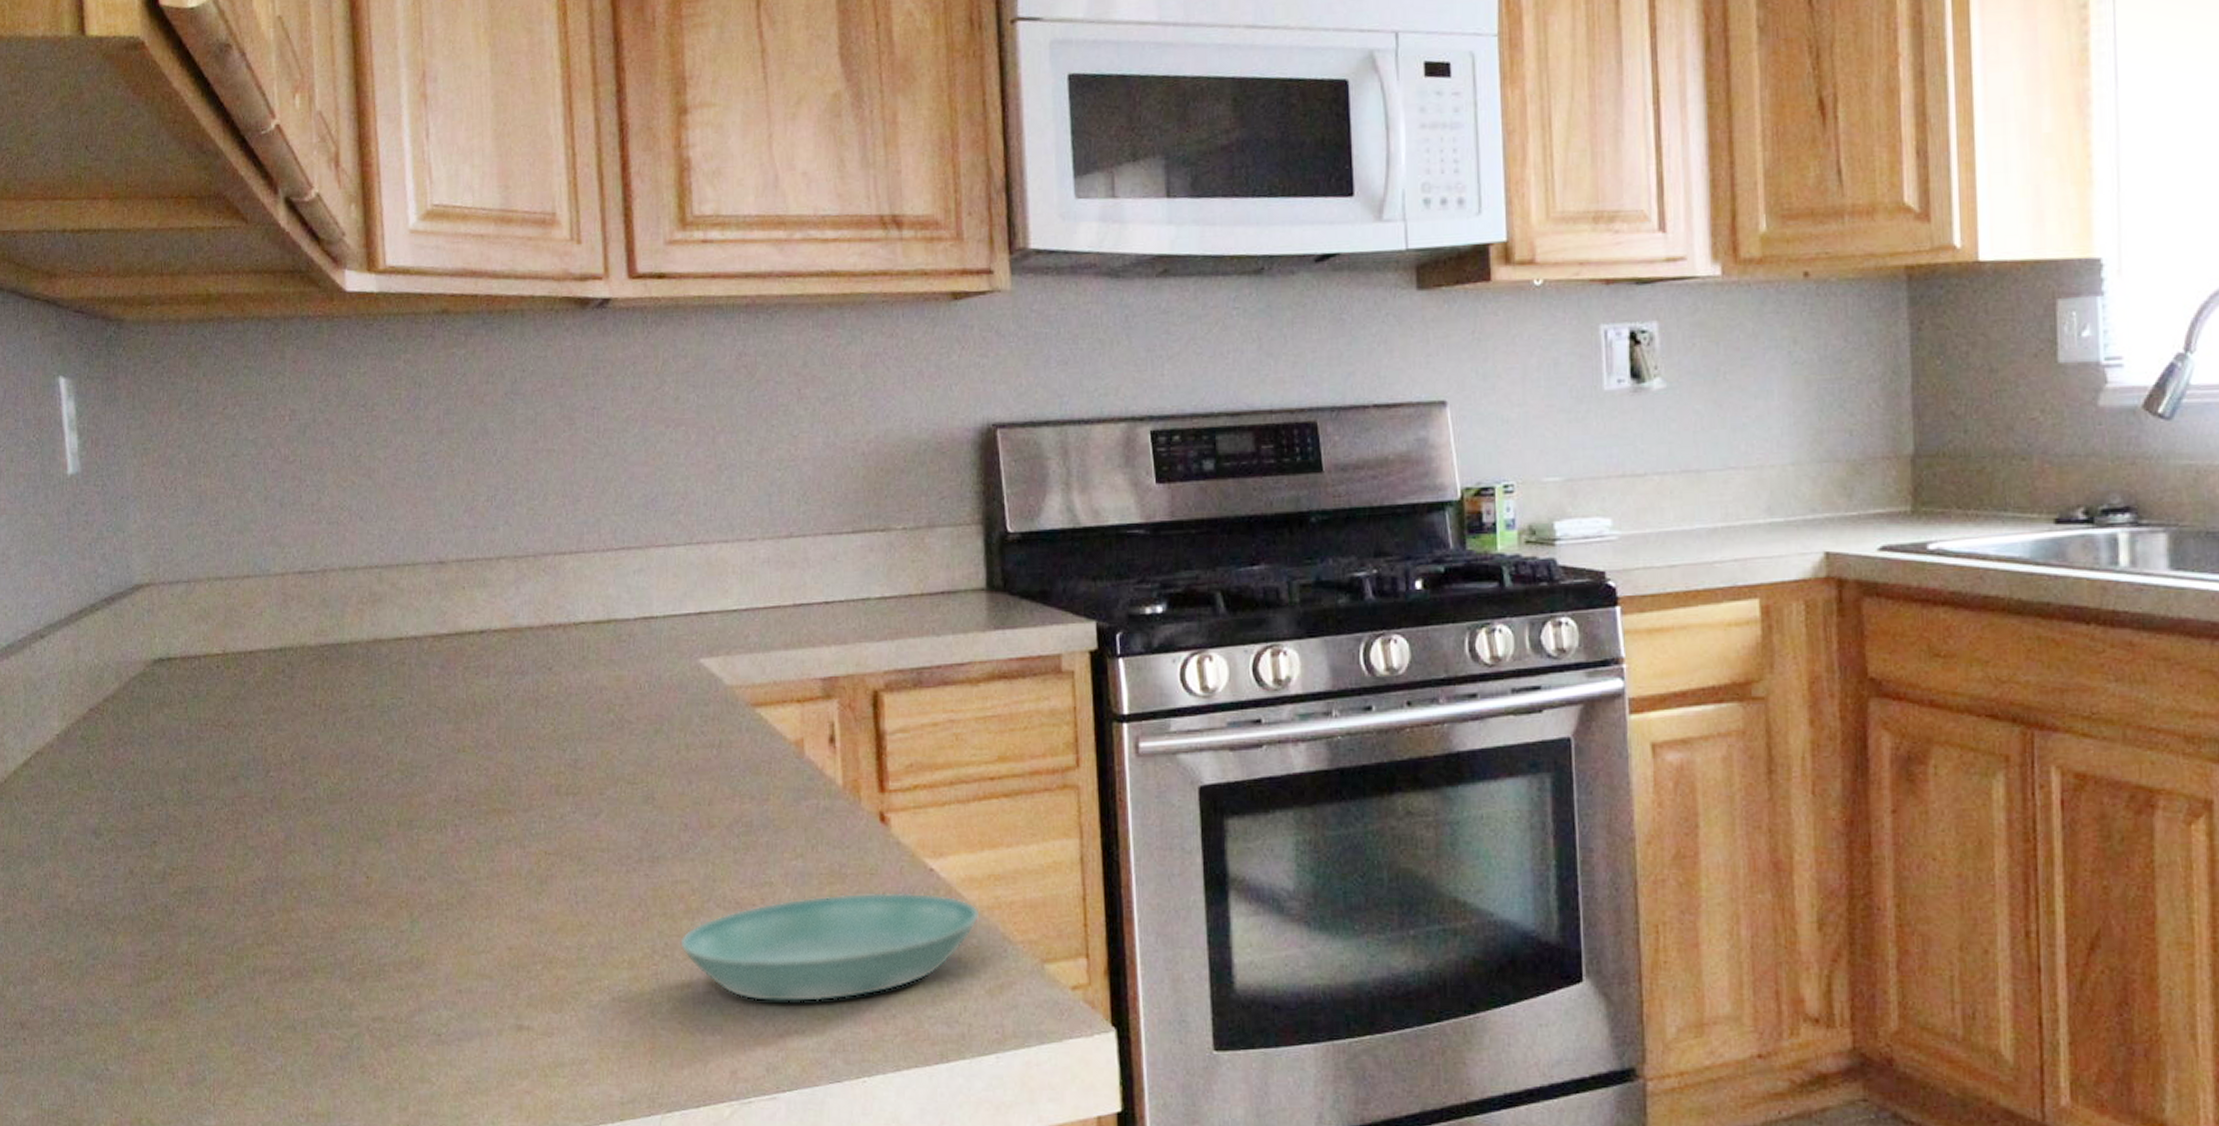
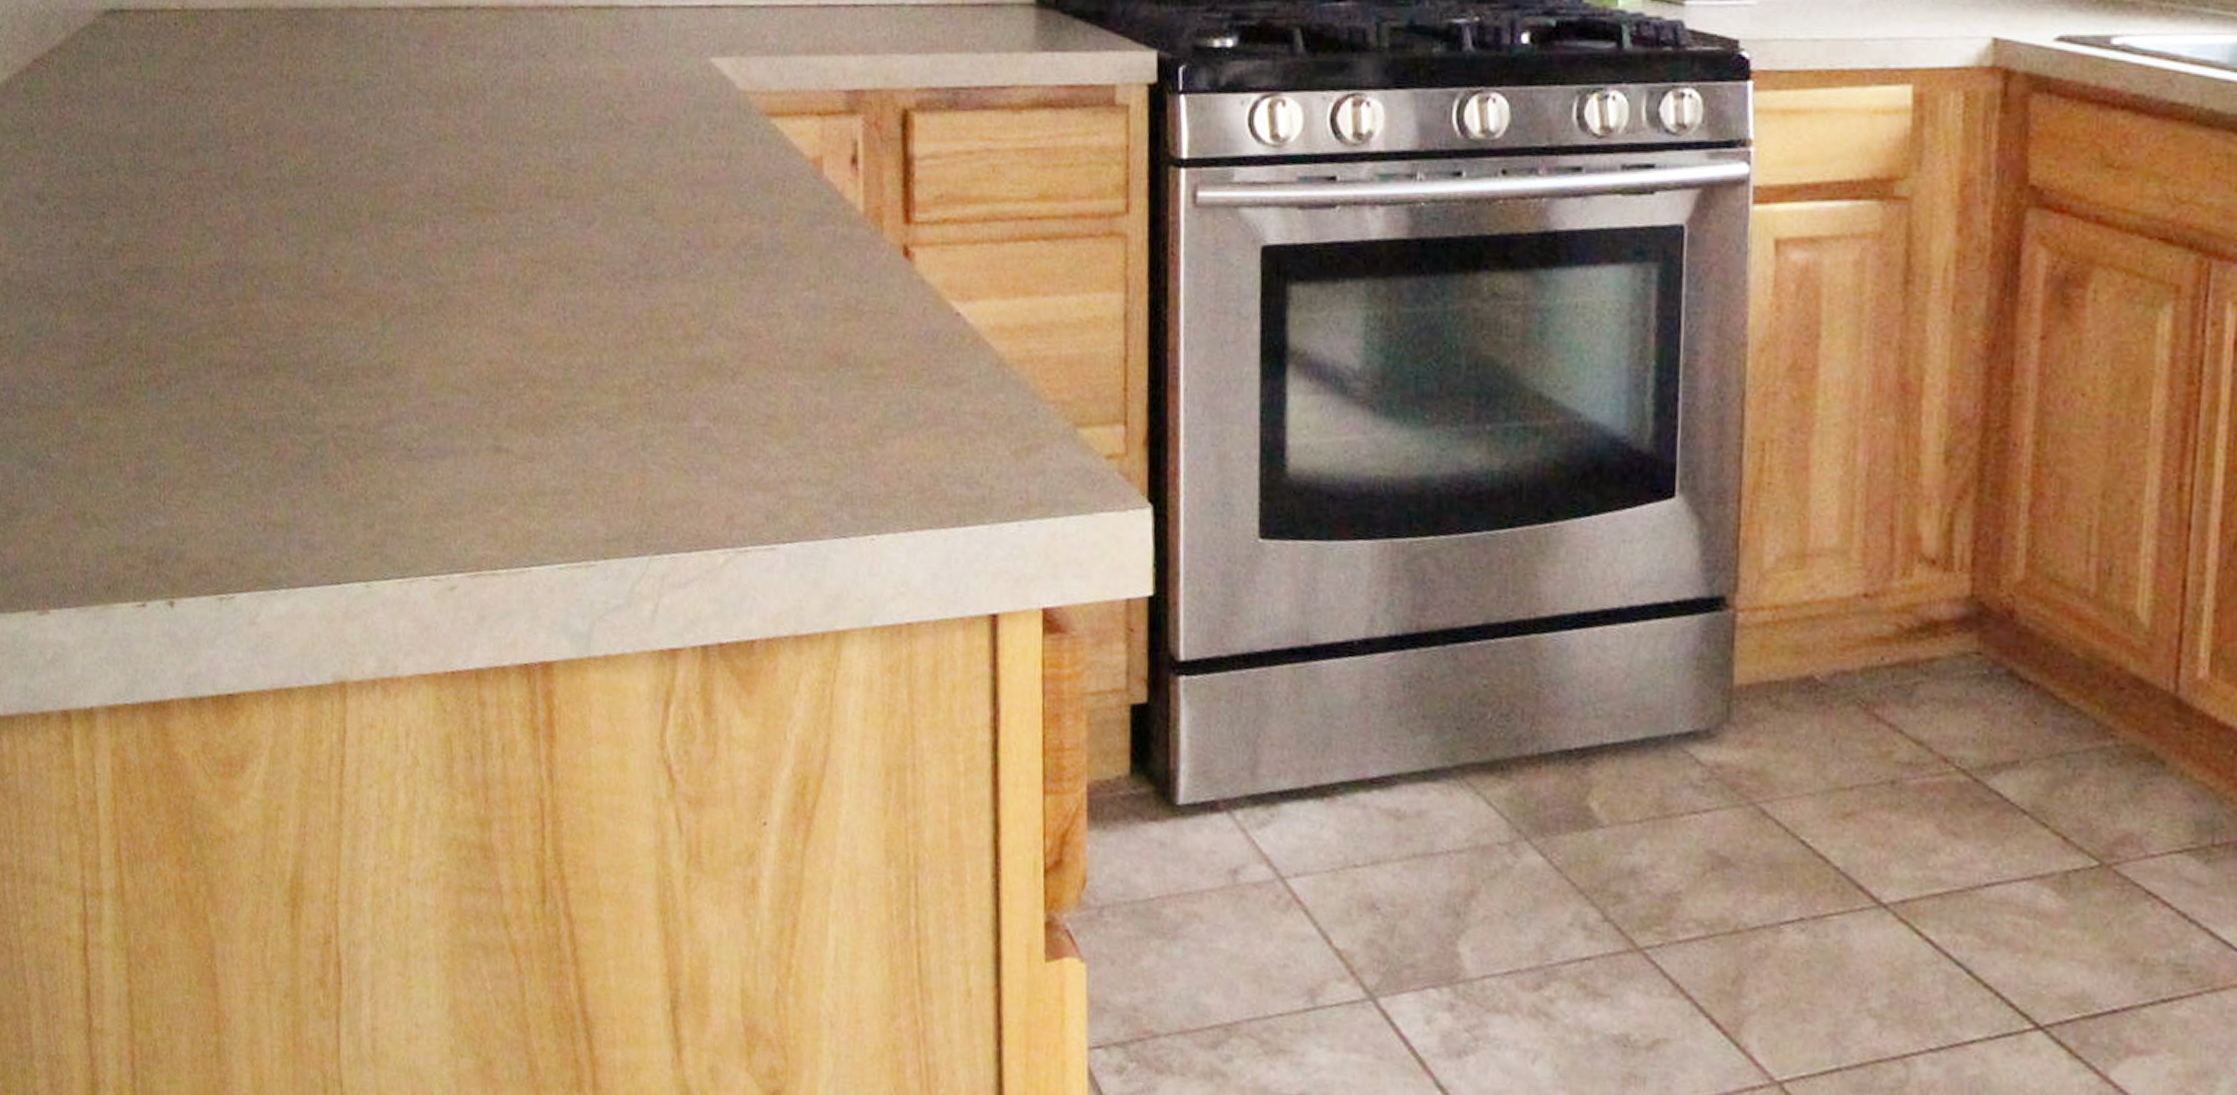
saucer: present [680,892,980,1003] -> none [677,332,1009,449]

